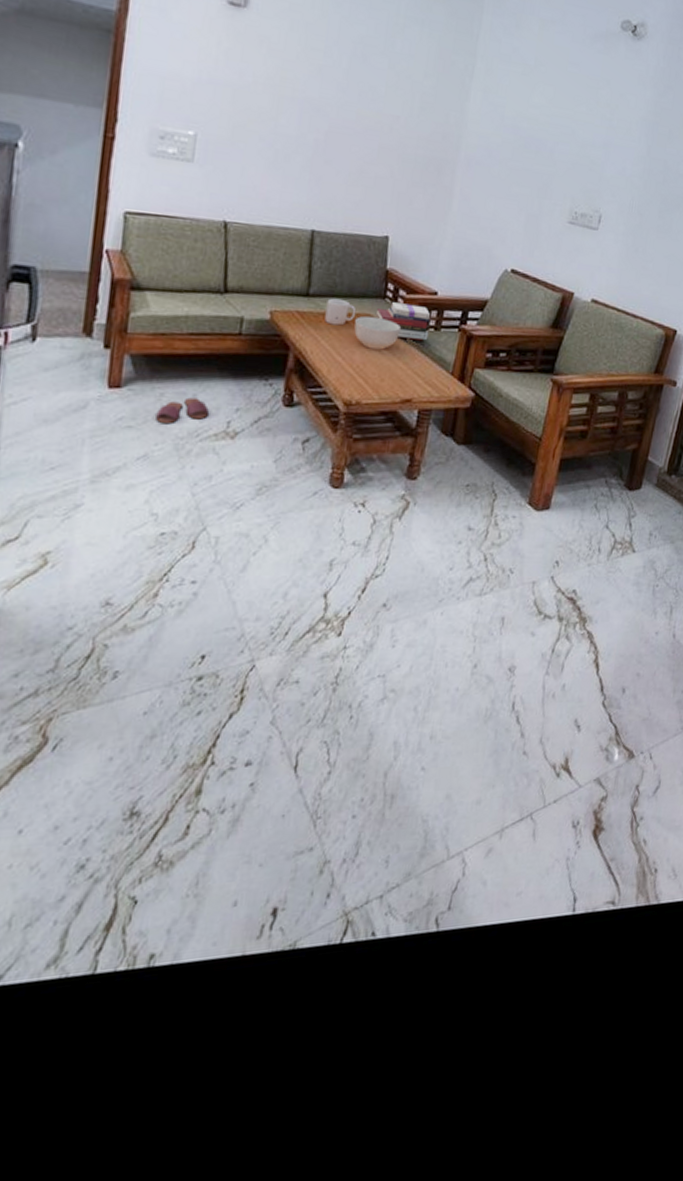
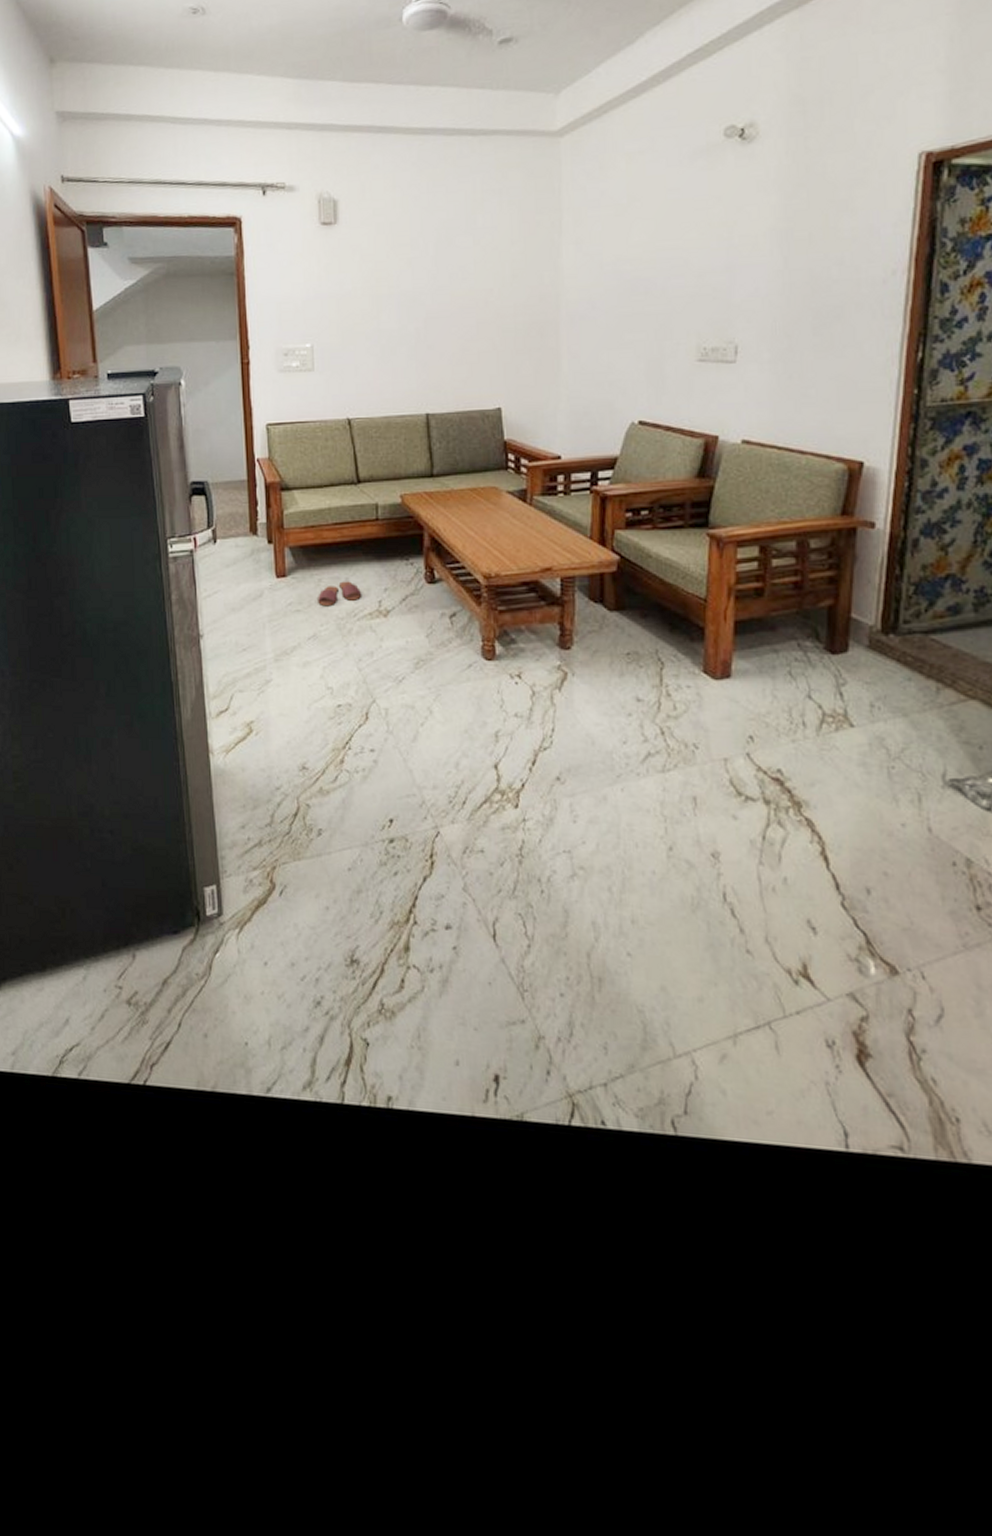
mug: present [325,298,357,326] -> none [451,475,481,502]
bowl: present [354,315,402,351] -> none [481,488,530,522]
books: present [375,302,431,342] -> none [500,471,559,509]

